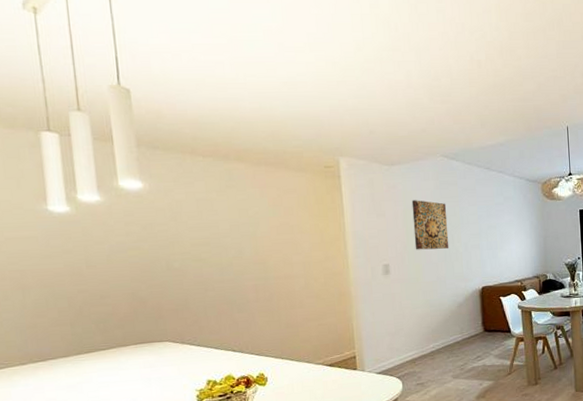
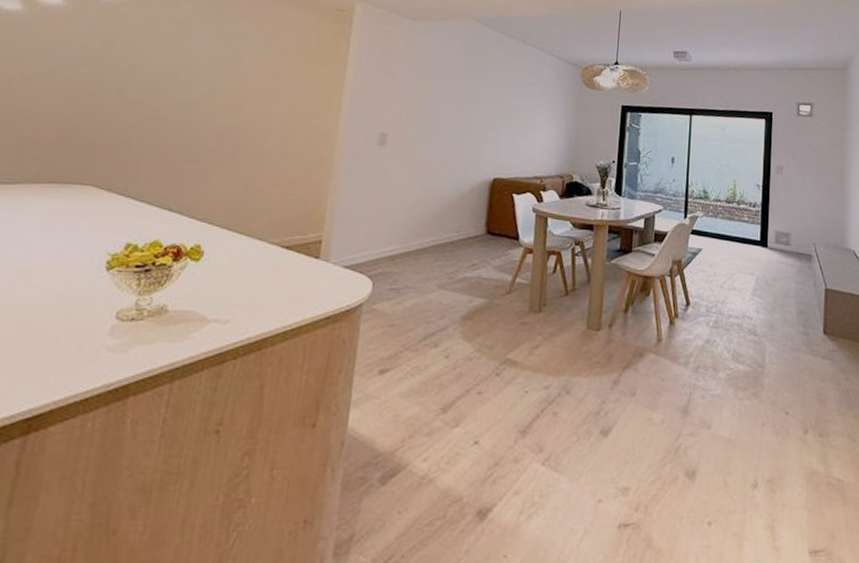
wall art: present [411,200,449,250] -> none [422,63,469,126]

